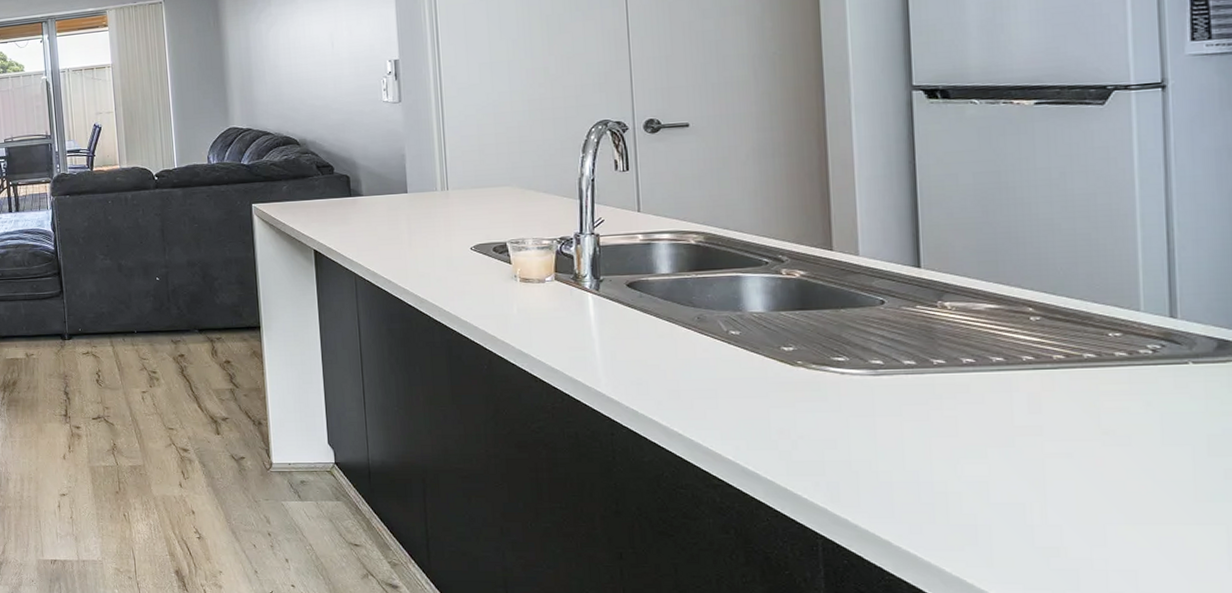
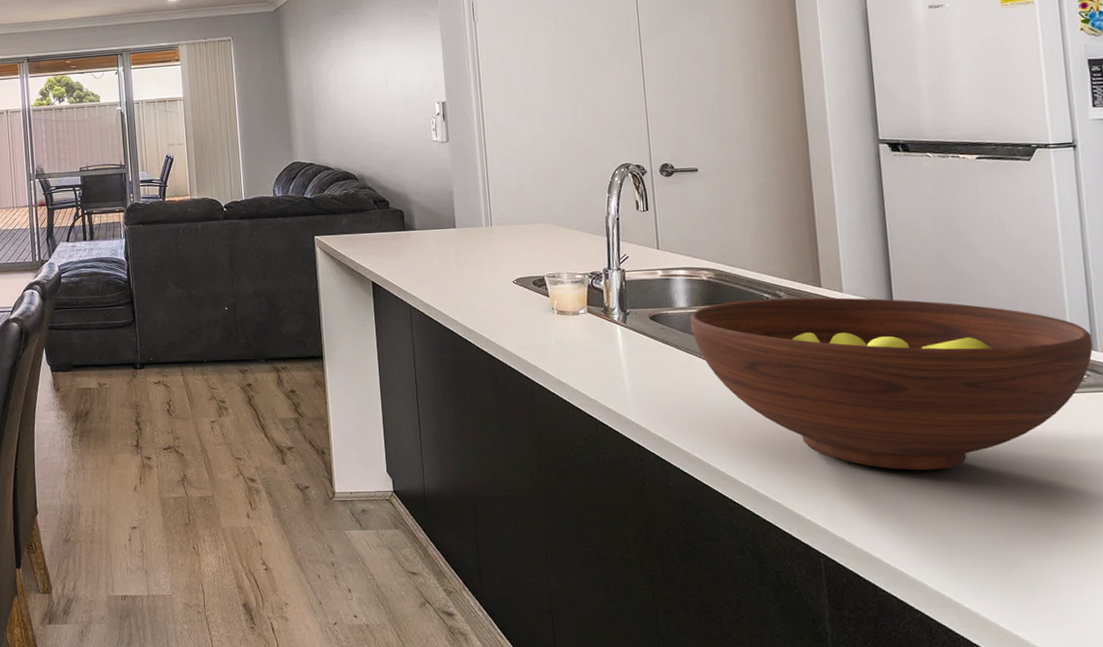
fruit bowl: none [673,261,1172,449] -> present [689,297,1094,471]

